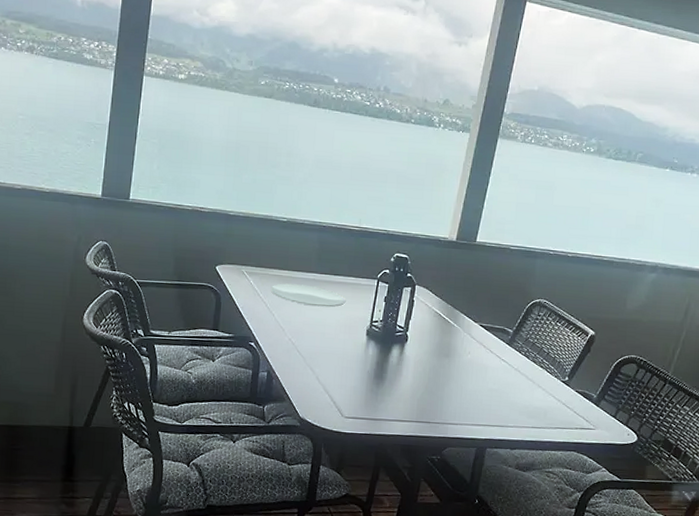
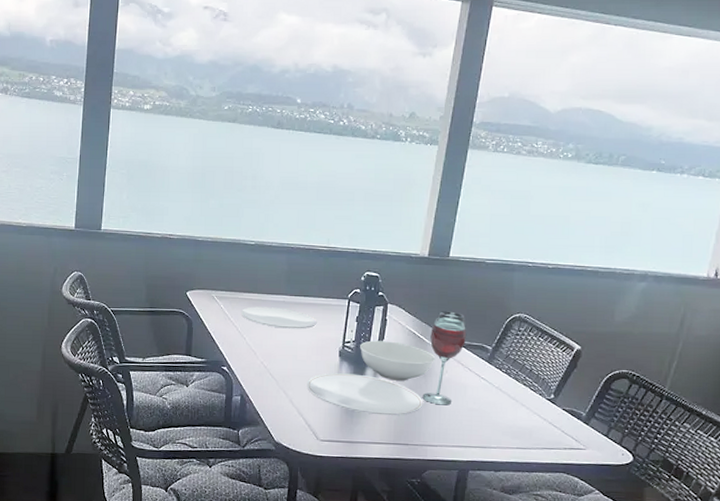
plate: none [333,351,446,395] -> present [307,373,423,416]
bowl: none [387,320,459,361] -> present [360,340,436,381]
wineglass: none [445,294,490,385] -> present [422,311,467,405]

